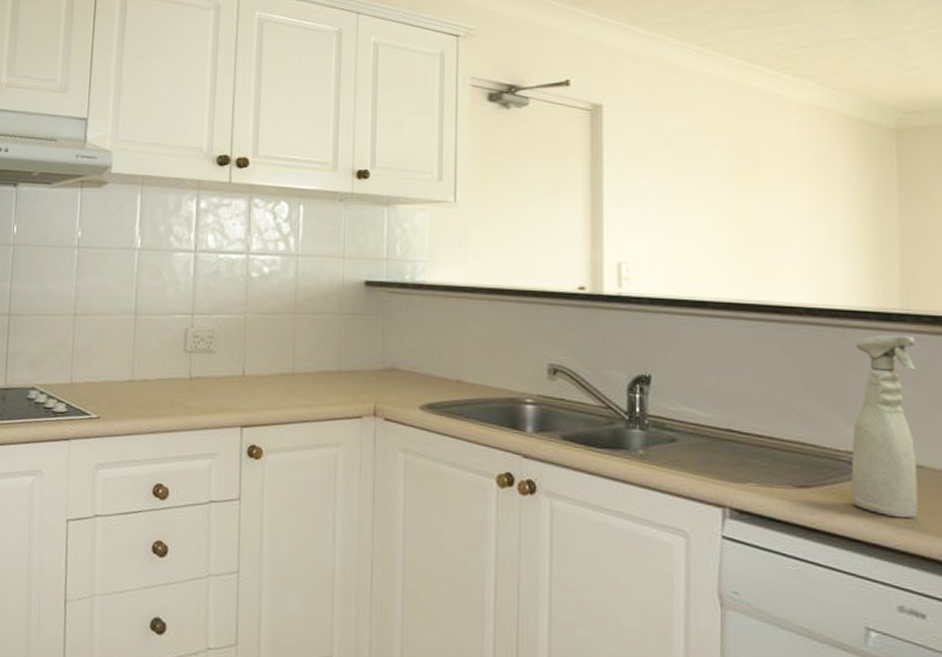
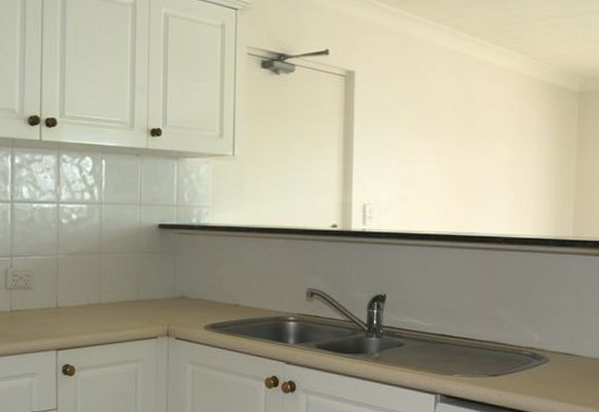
spray bottle: present [850,335,919,519] -> none [528,257,581,395]

